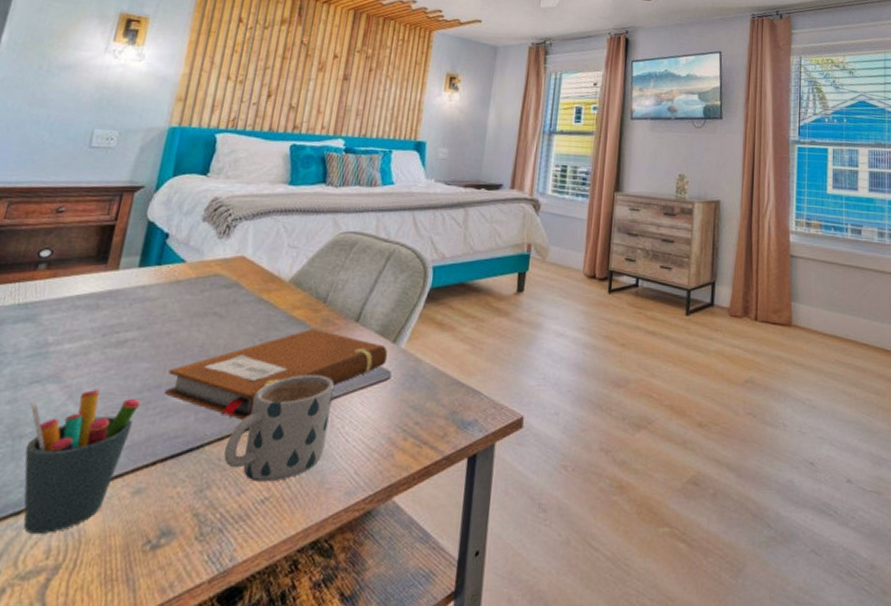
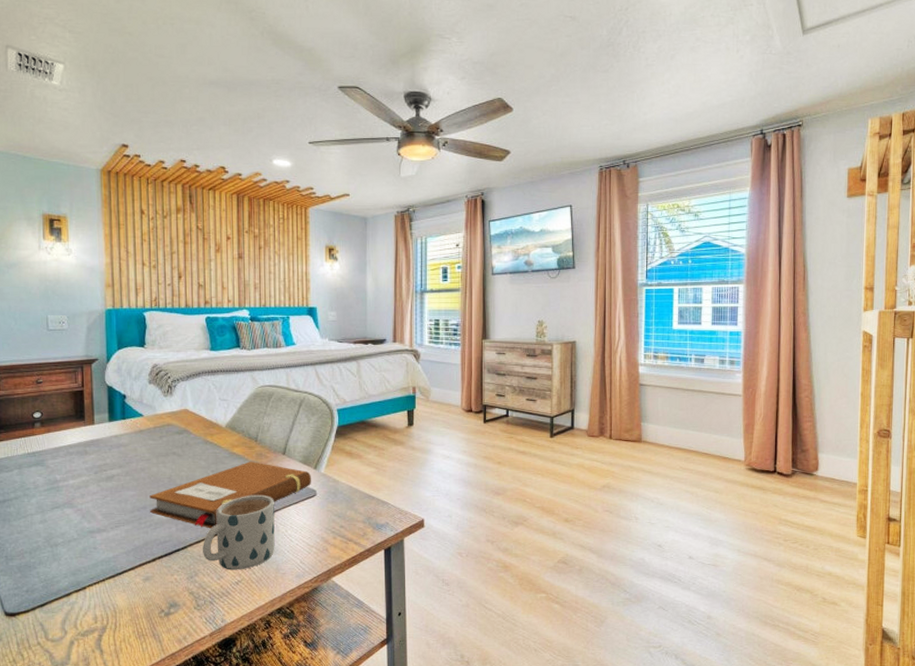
pen holder: present [23,389,140,533] -> none [57,511,134,607]

